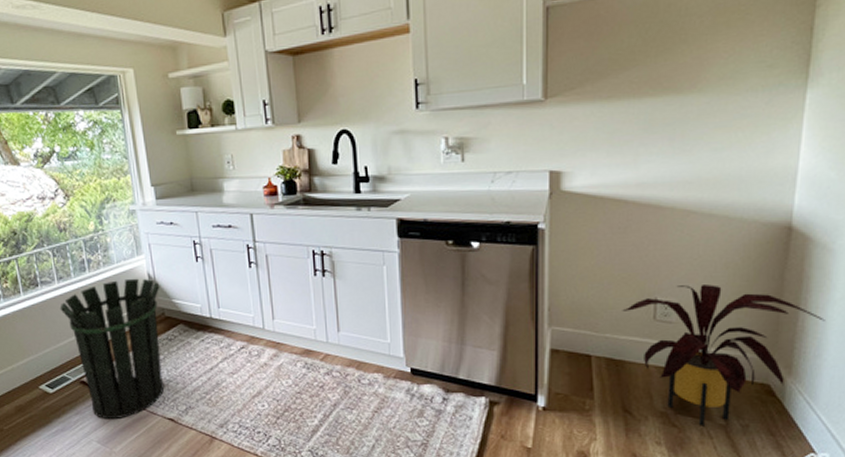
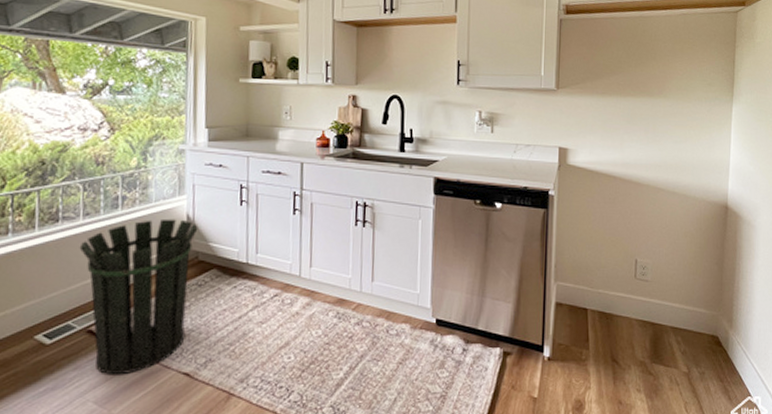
house plant: present [622,285,825,426] -> none [611,249,752,374]

